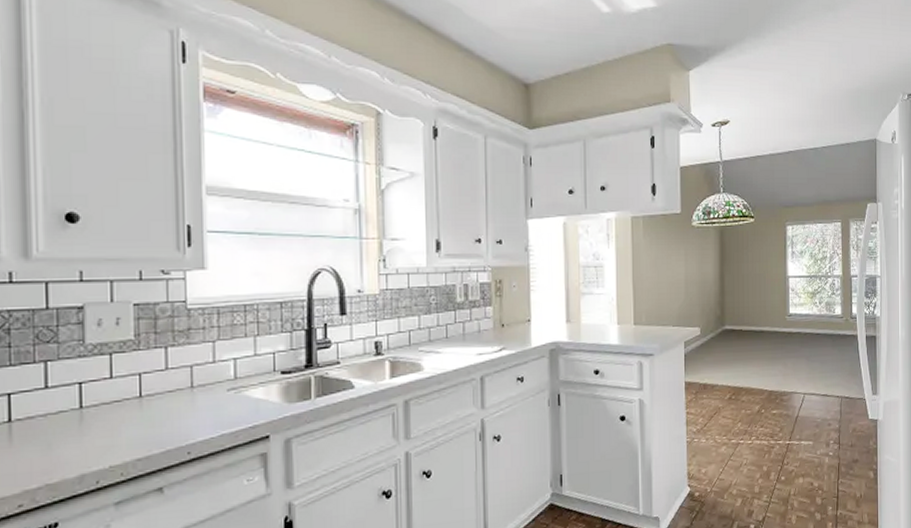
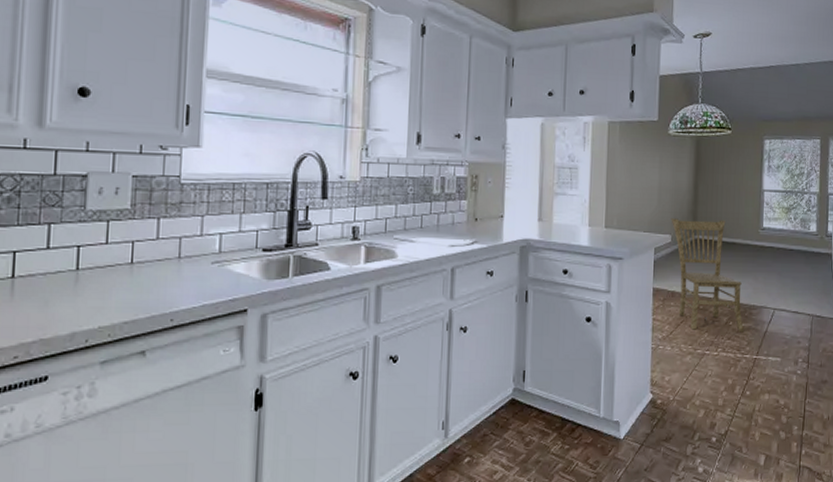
dining chair: none [699,309,777,421] -> present [671,218,745,333]

